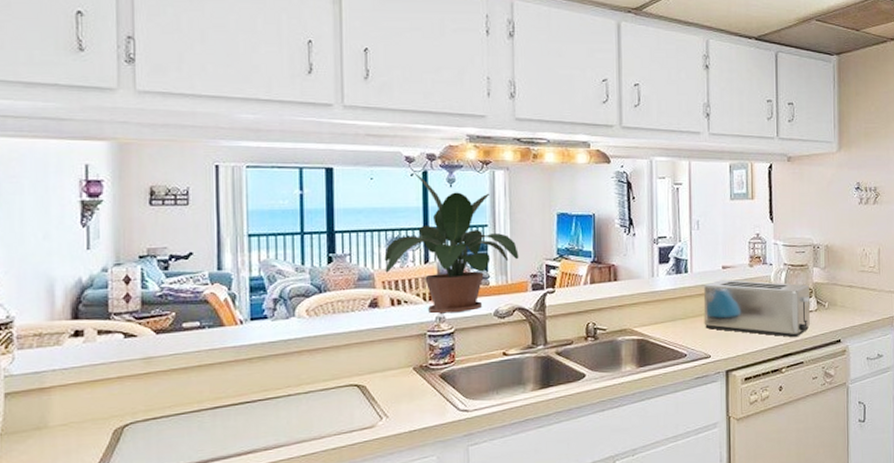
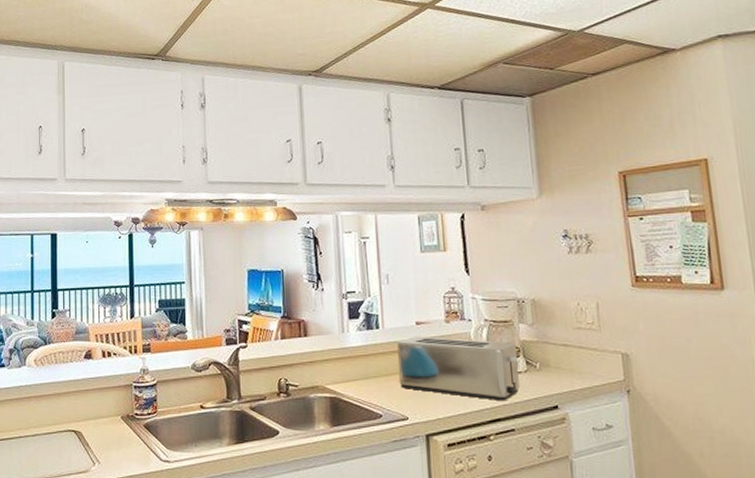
potted plant: present [384,172,519,314] -> none [97,235,213,366]

